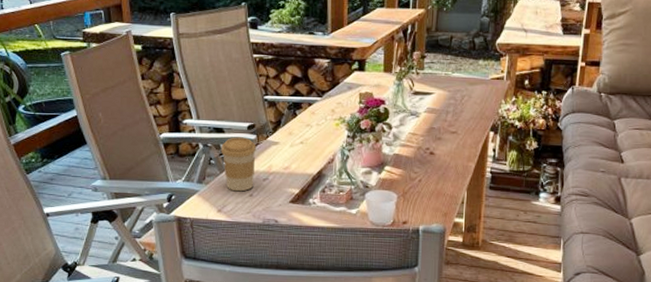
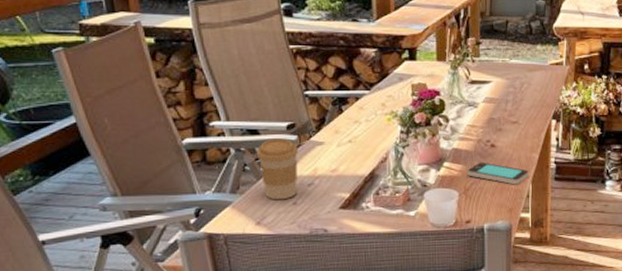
smartphone: none [406,168,465,191] -> present [467,162,529,185]

